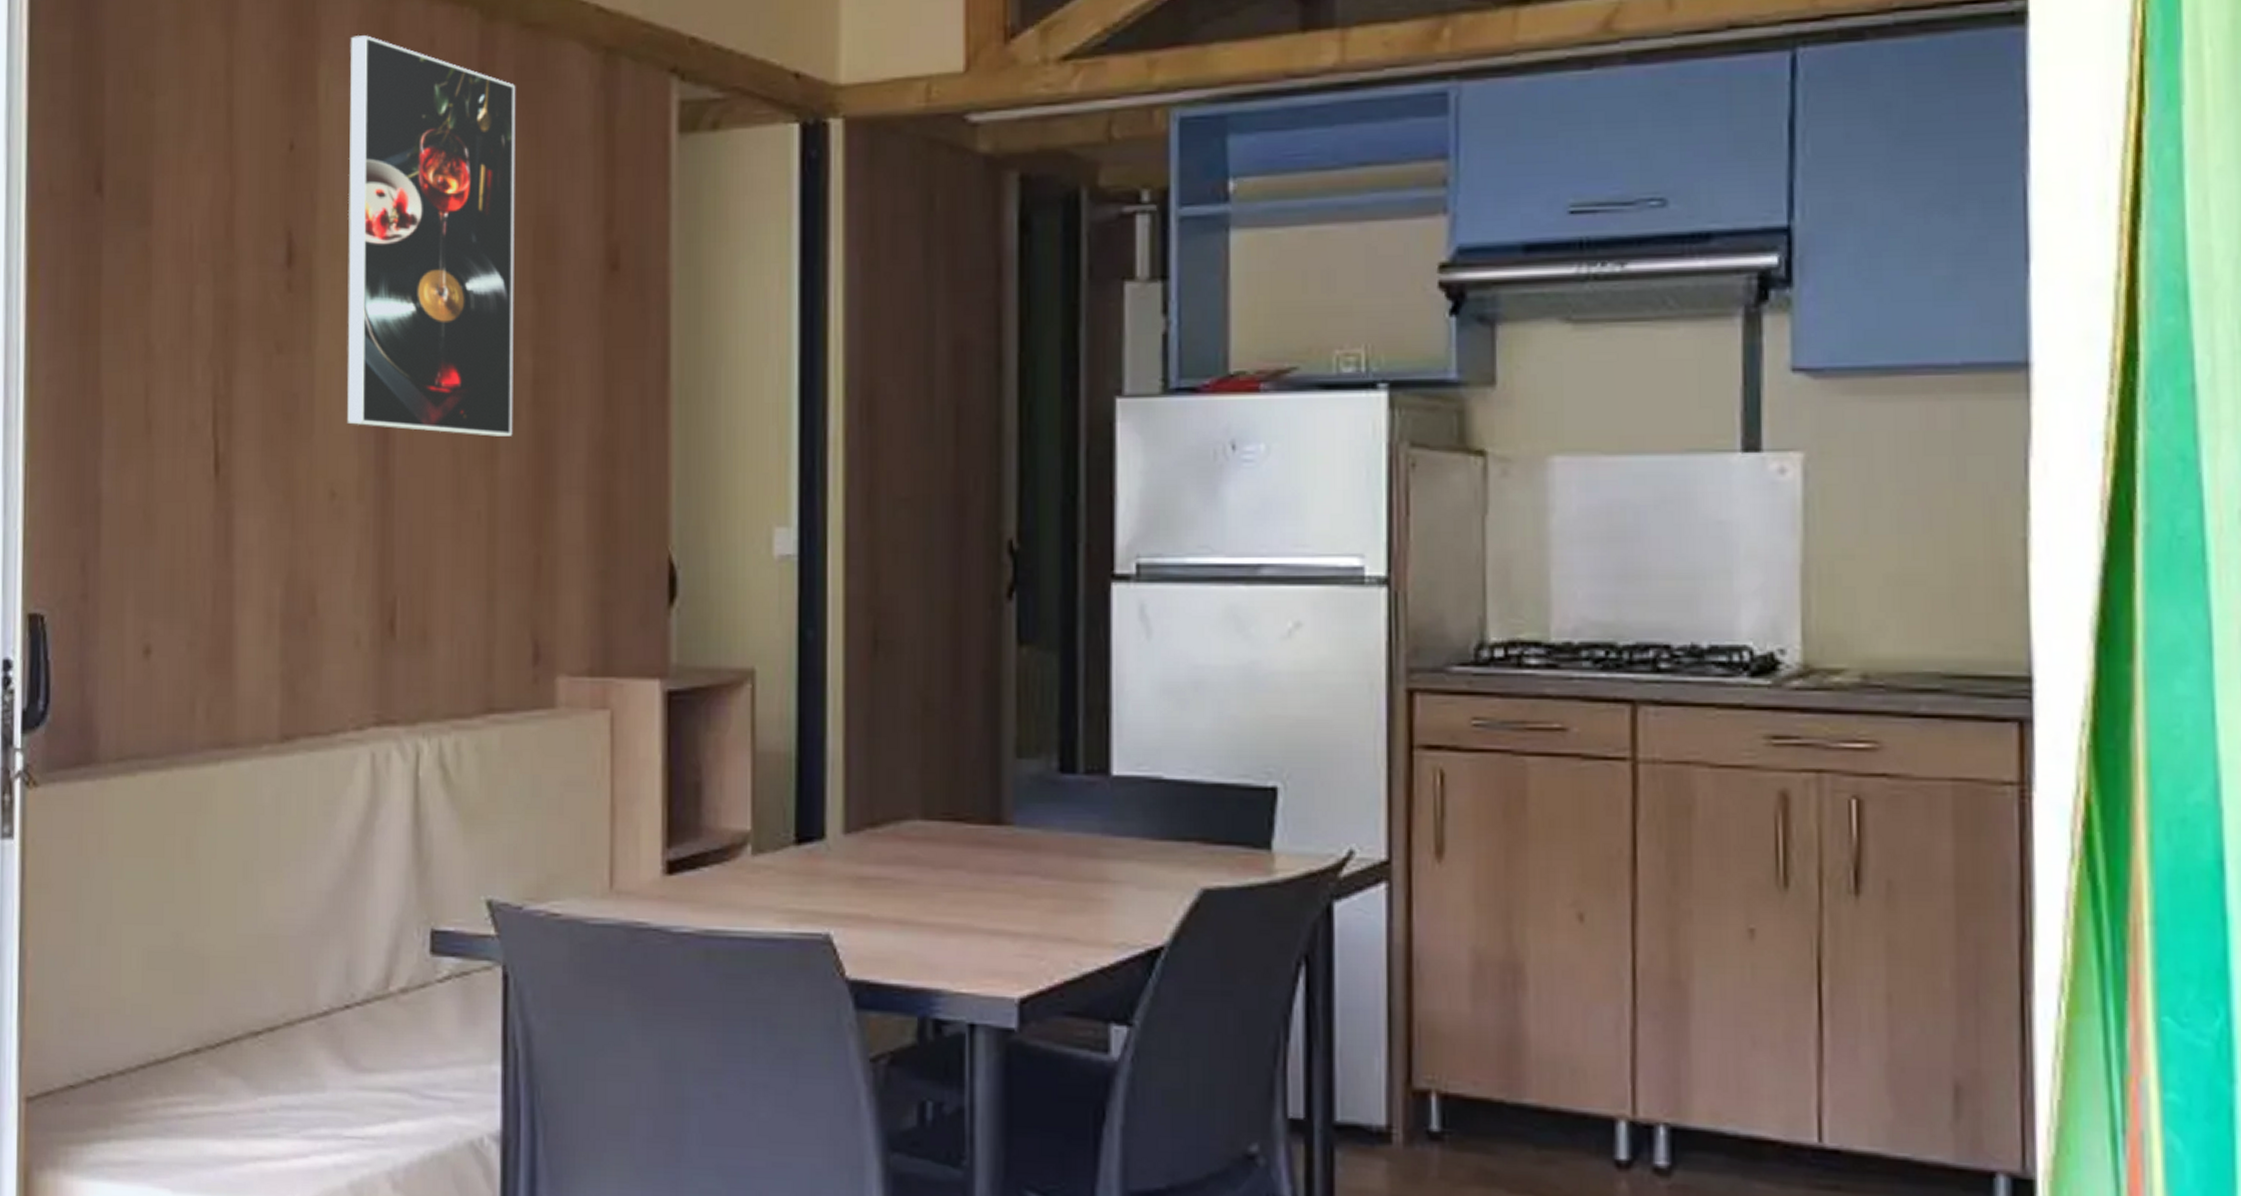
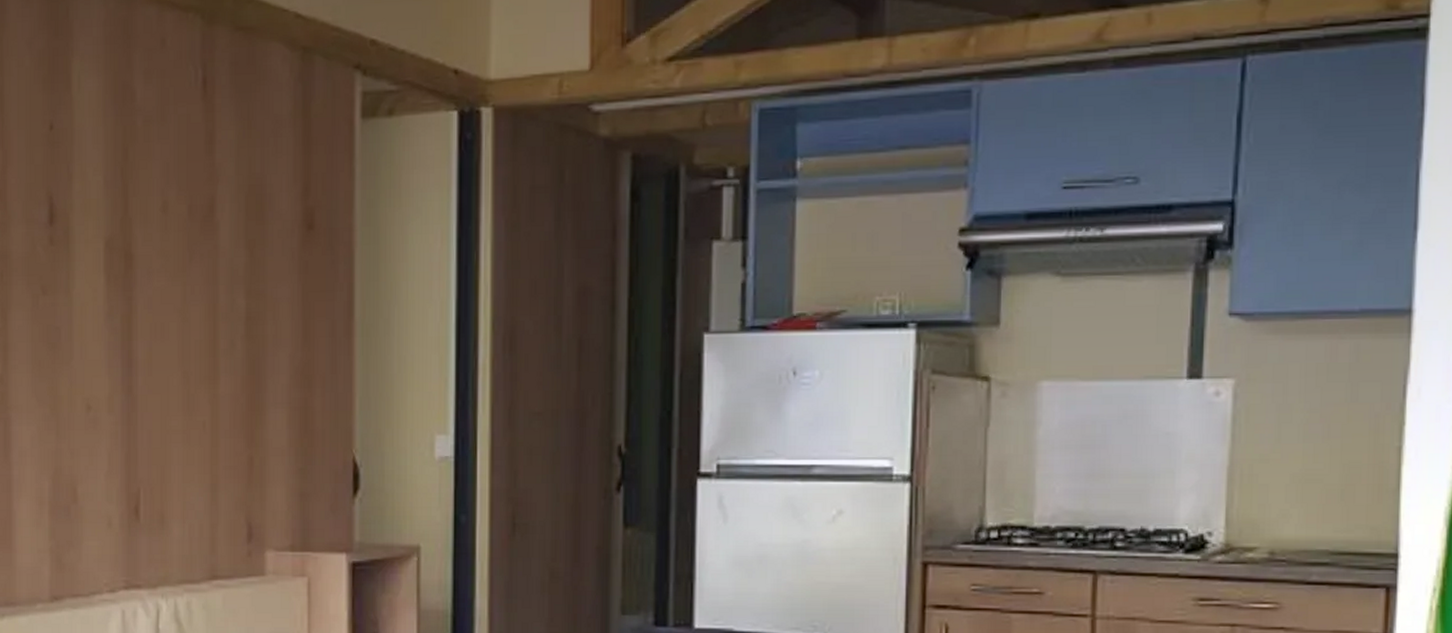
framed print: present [346,35,516,437] -> none [97,36,231,362]

